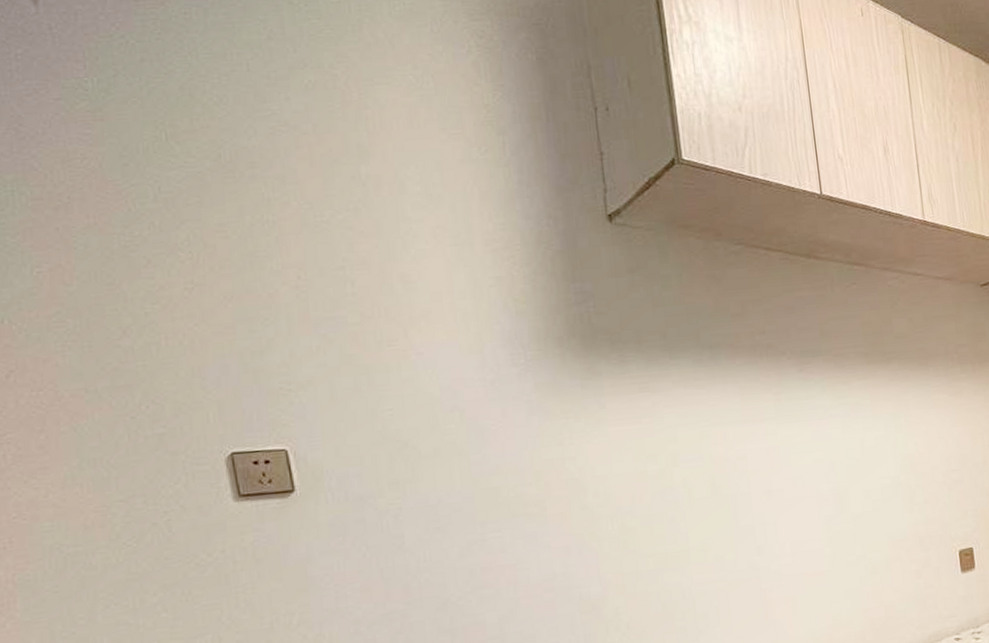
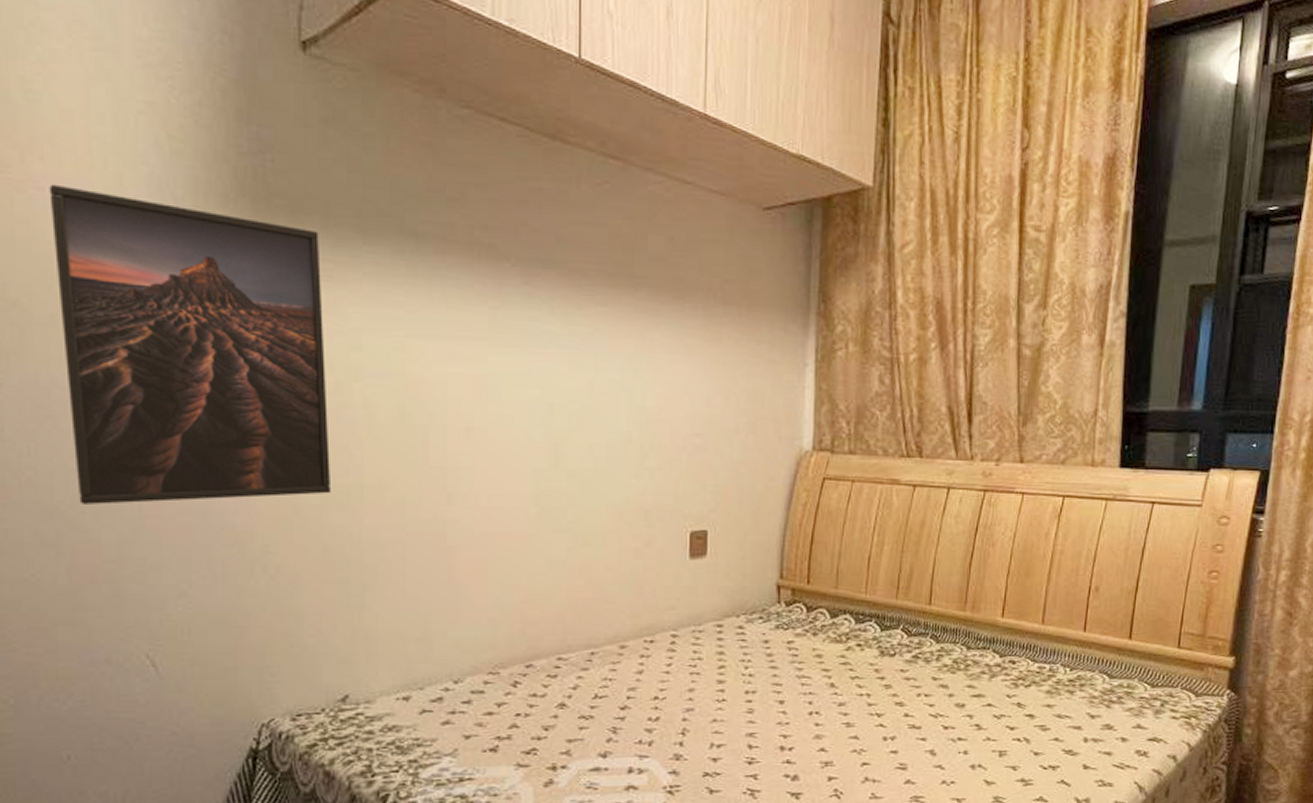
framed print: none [427,348,665,594] -> present [49,184,332,505]

